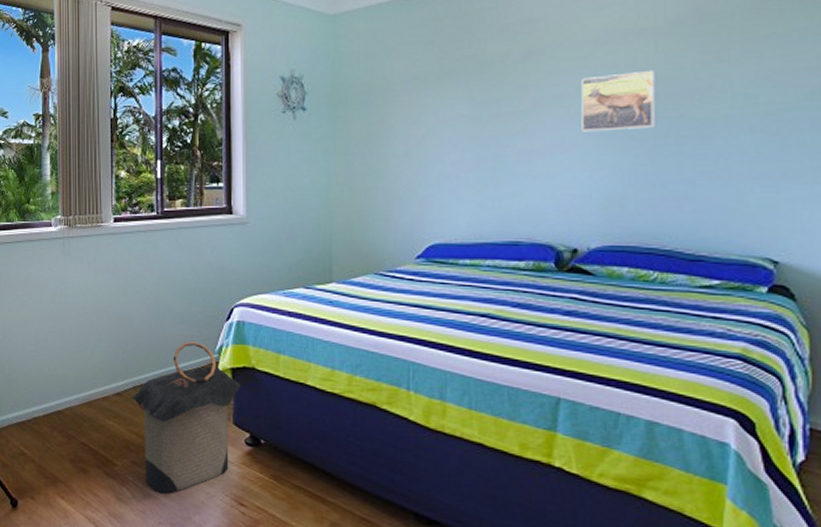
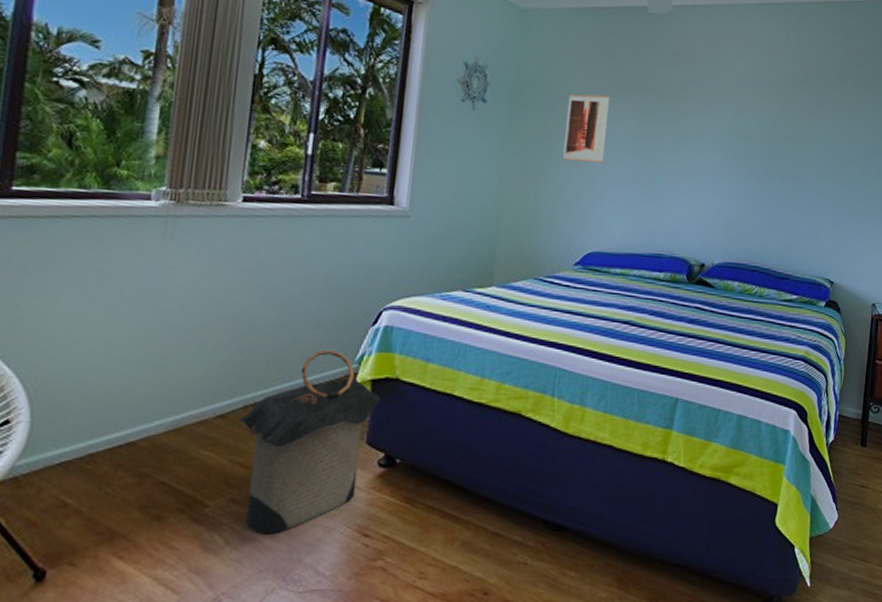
wall art: none [390,82,437,154] -> present [562,93,611,164]
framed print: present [581,70,655,132] -> none [718,113,773,164]

